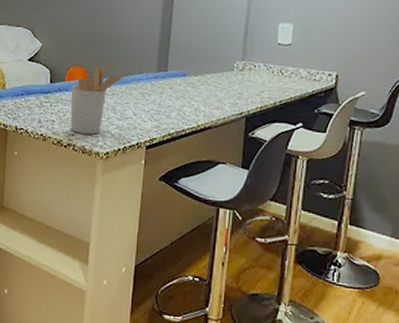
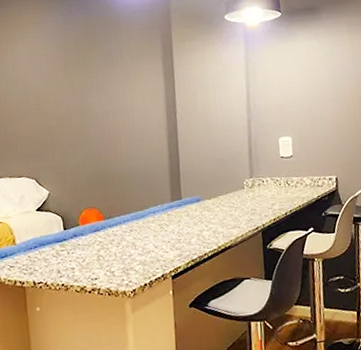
utensil holder: present [70,66,126,135] -> none [86,204,141,277]

